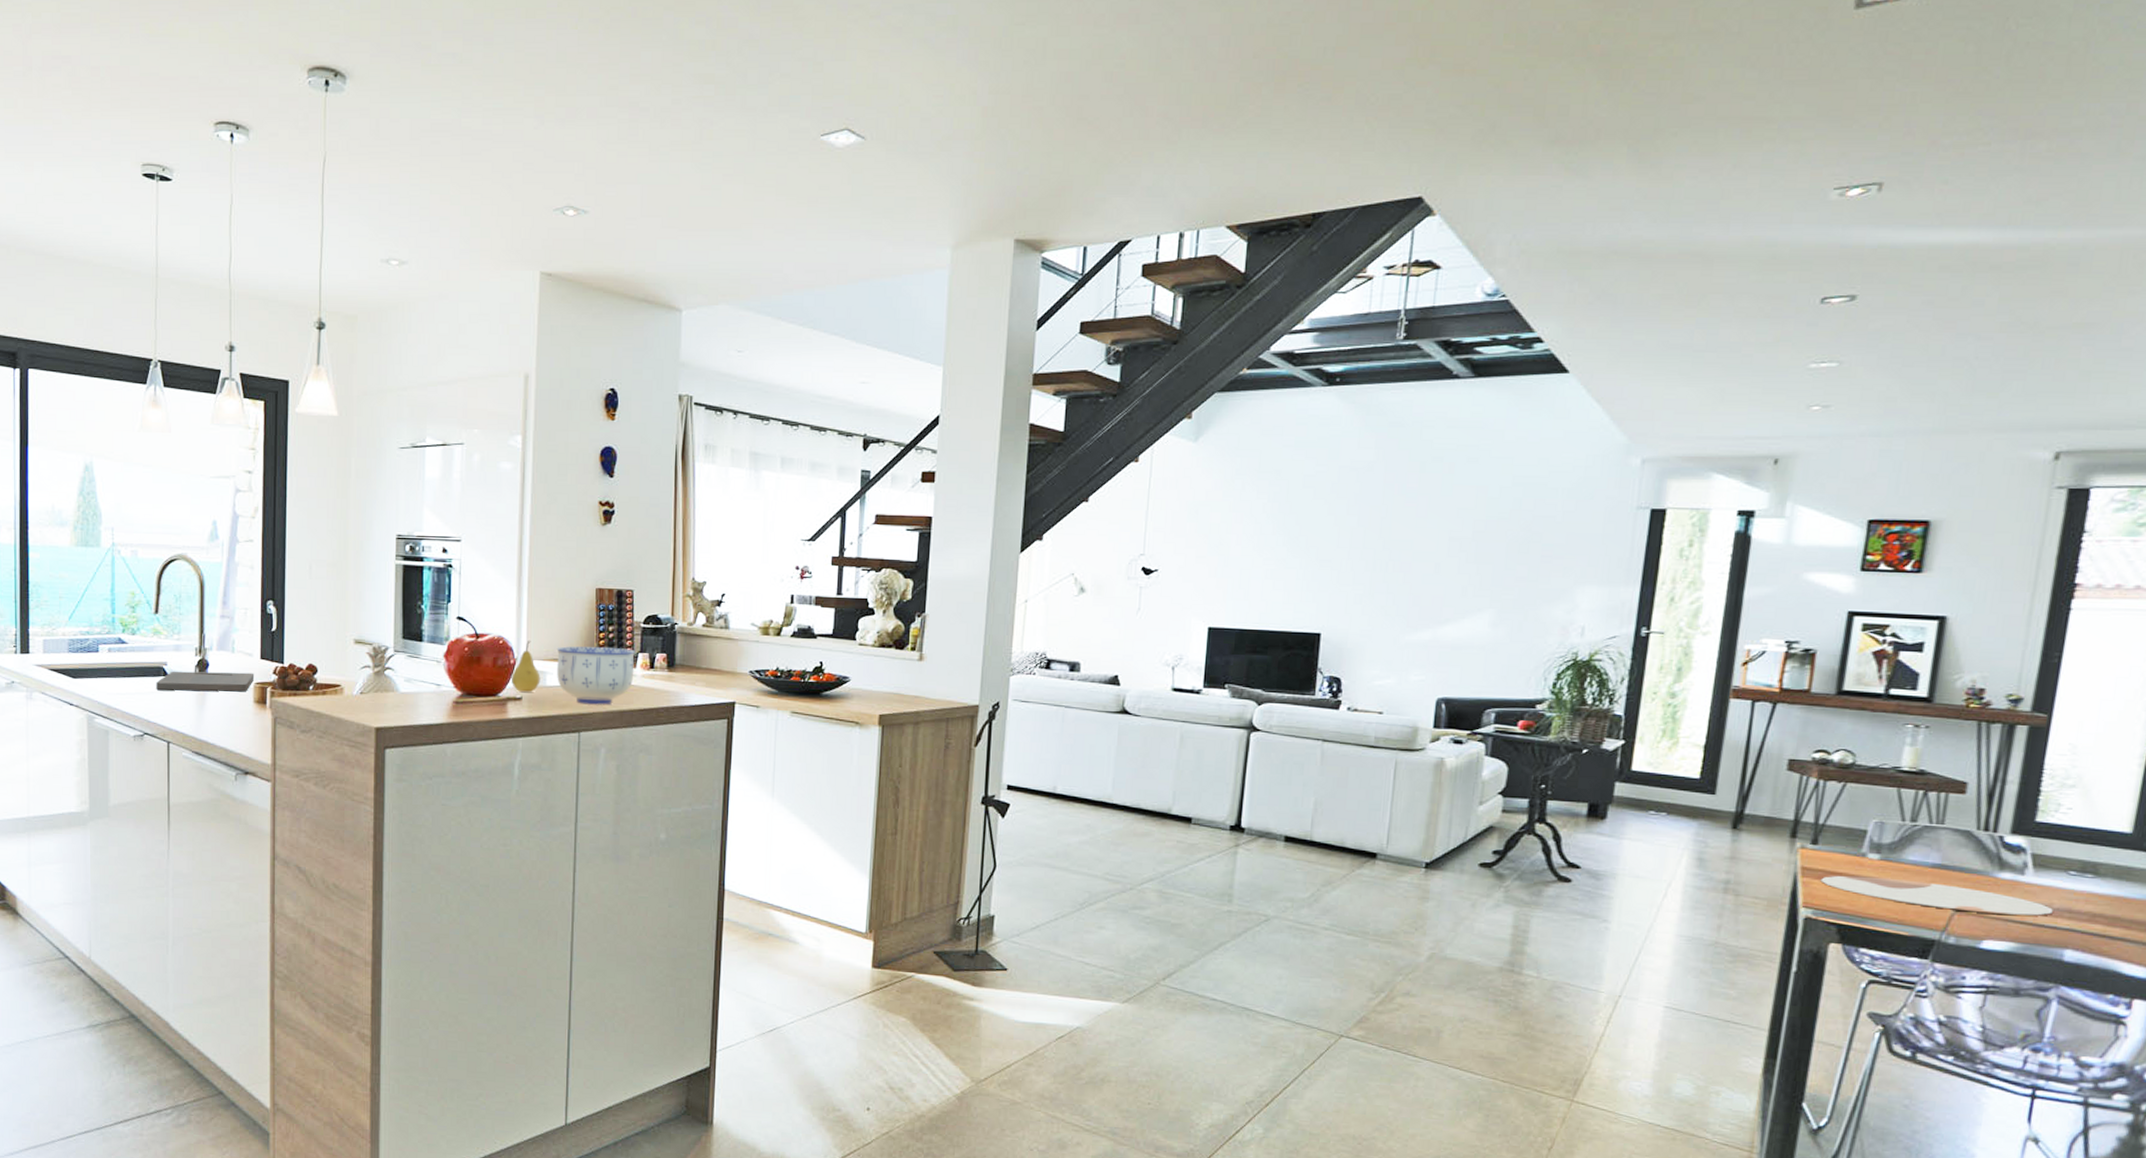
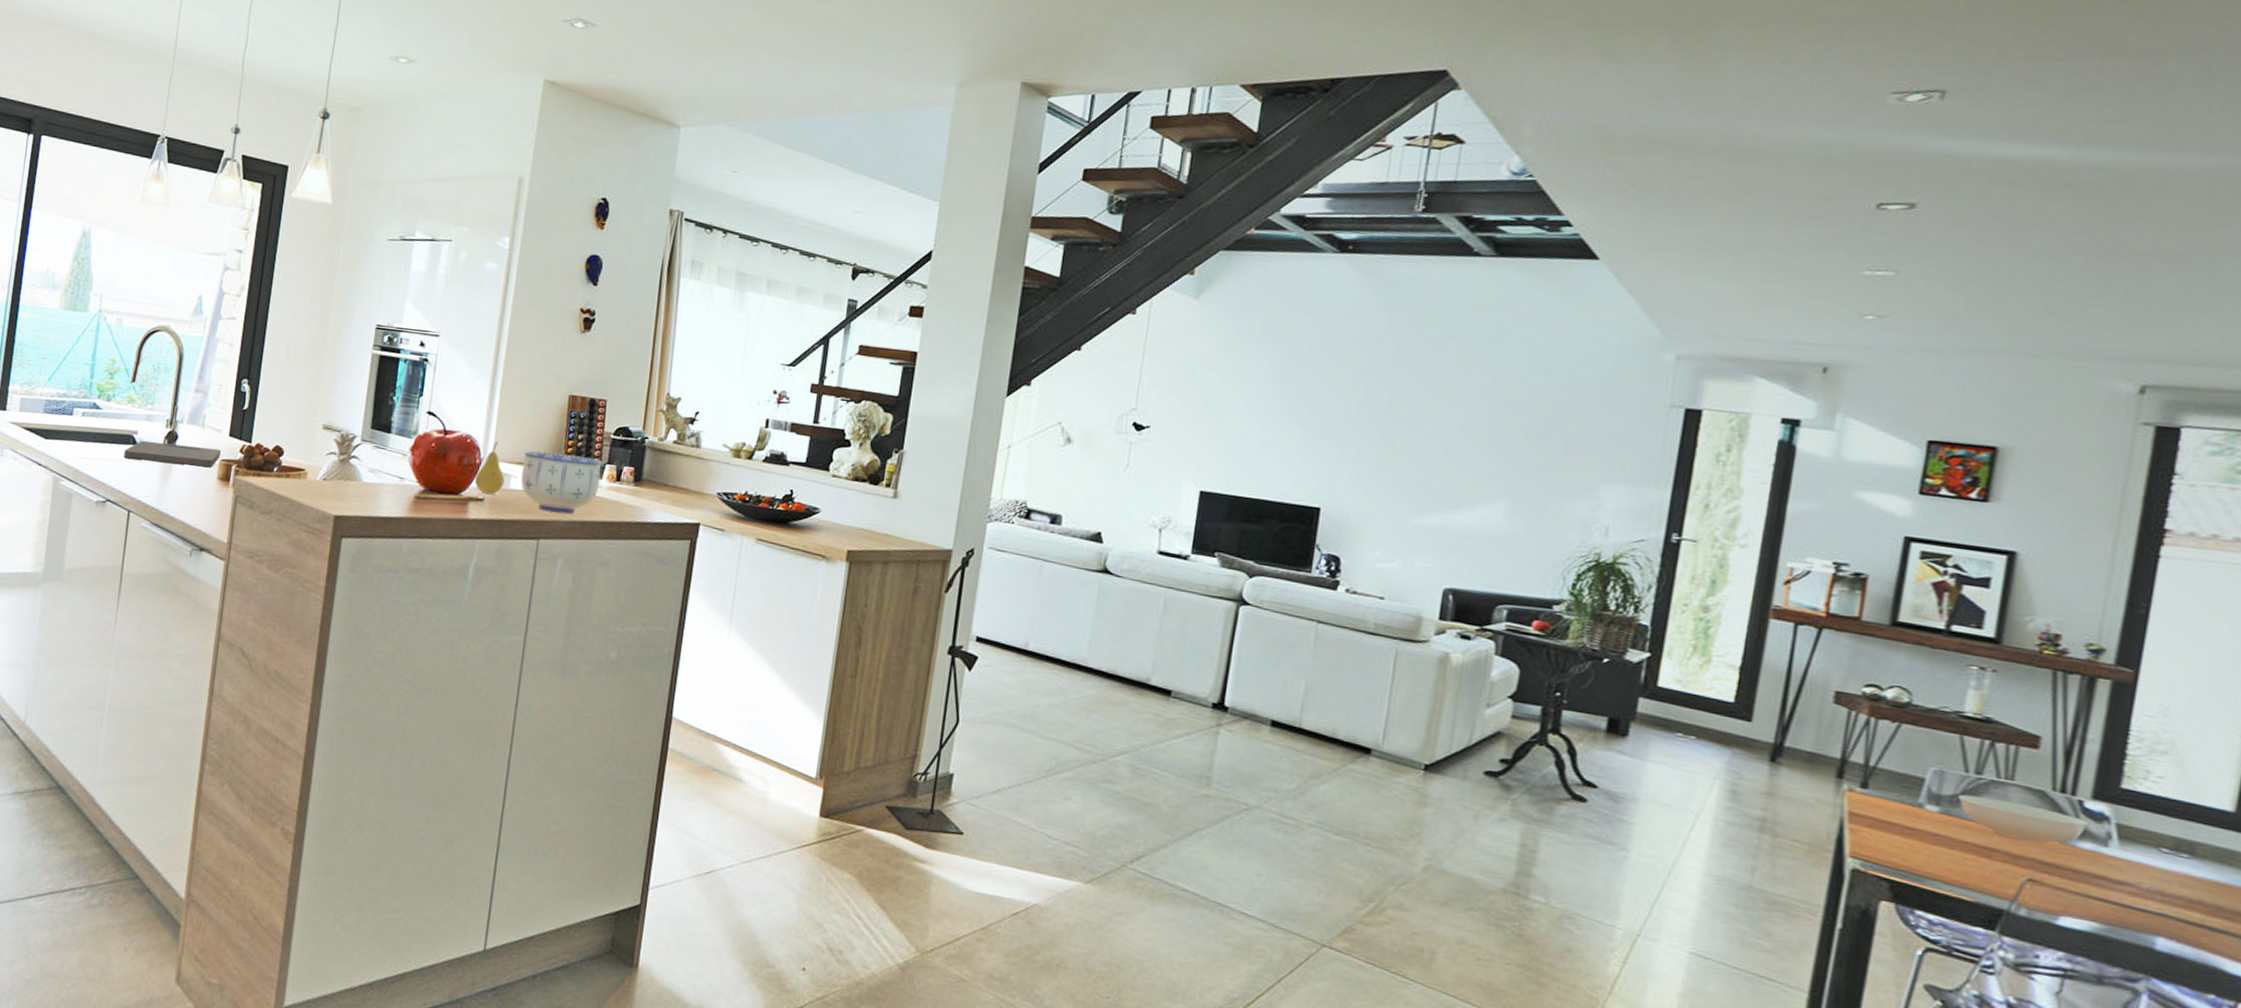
placemat: present [1820,875,2053,916] -> none [1870,825,2142,896]
bowl: none [1896,841,2007,879] -> present [1958,794,2088,845]

